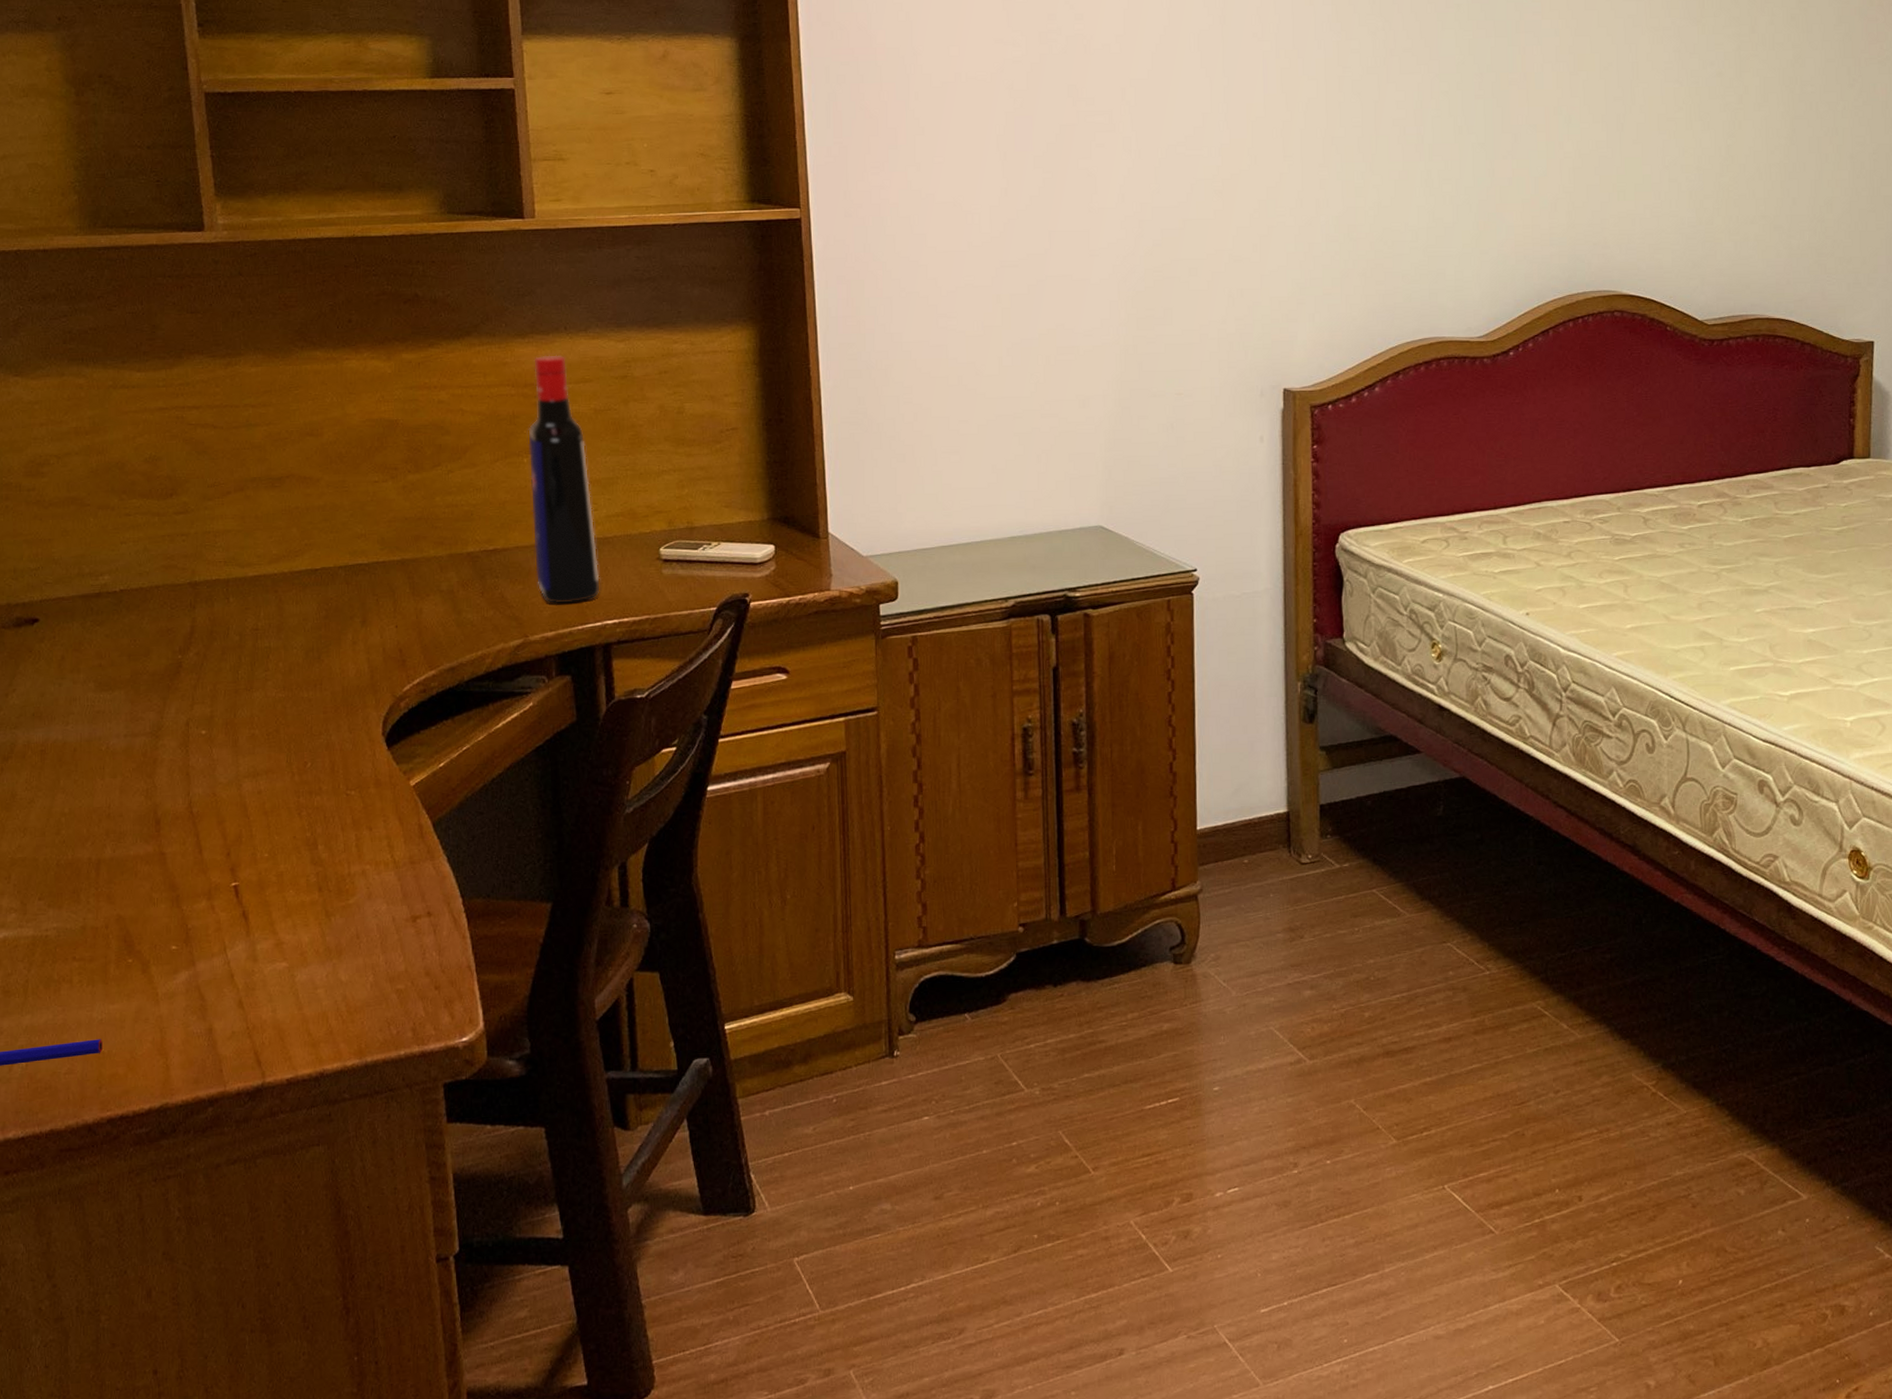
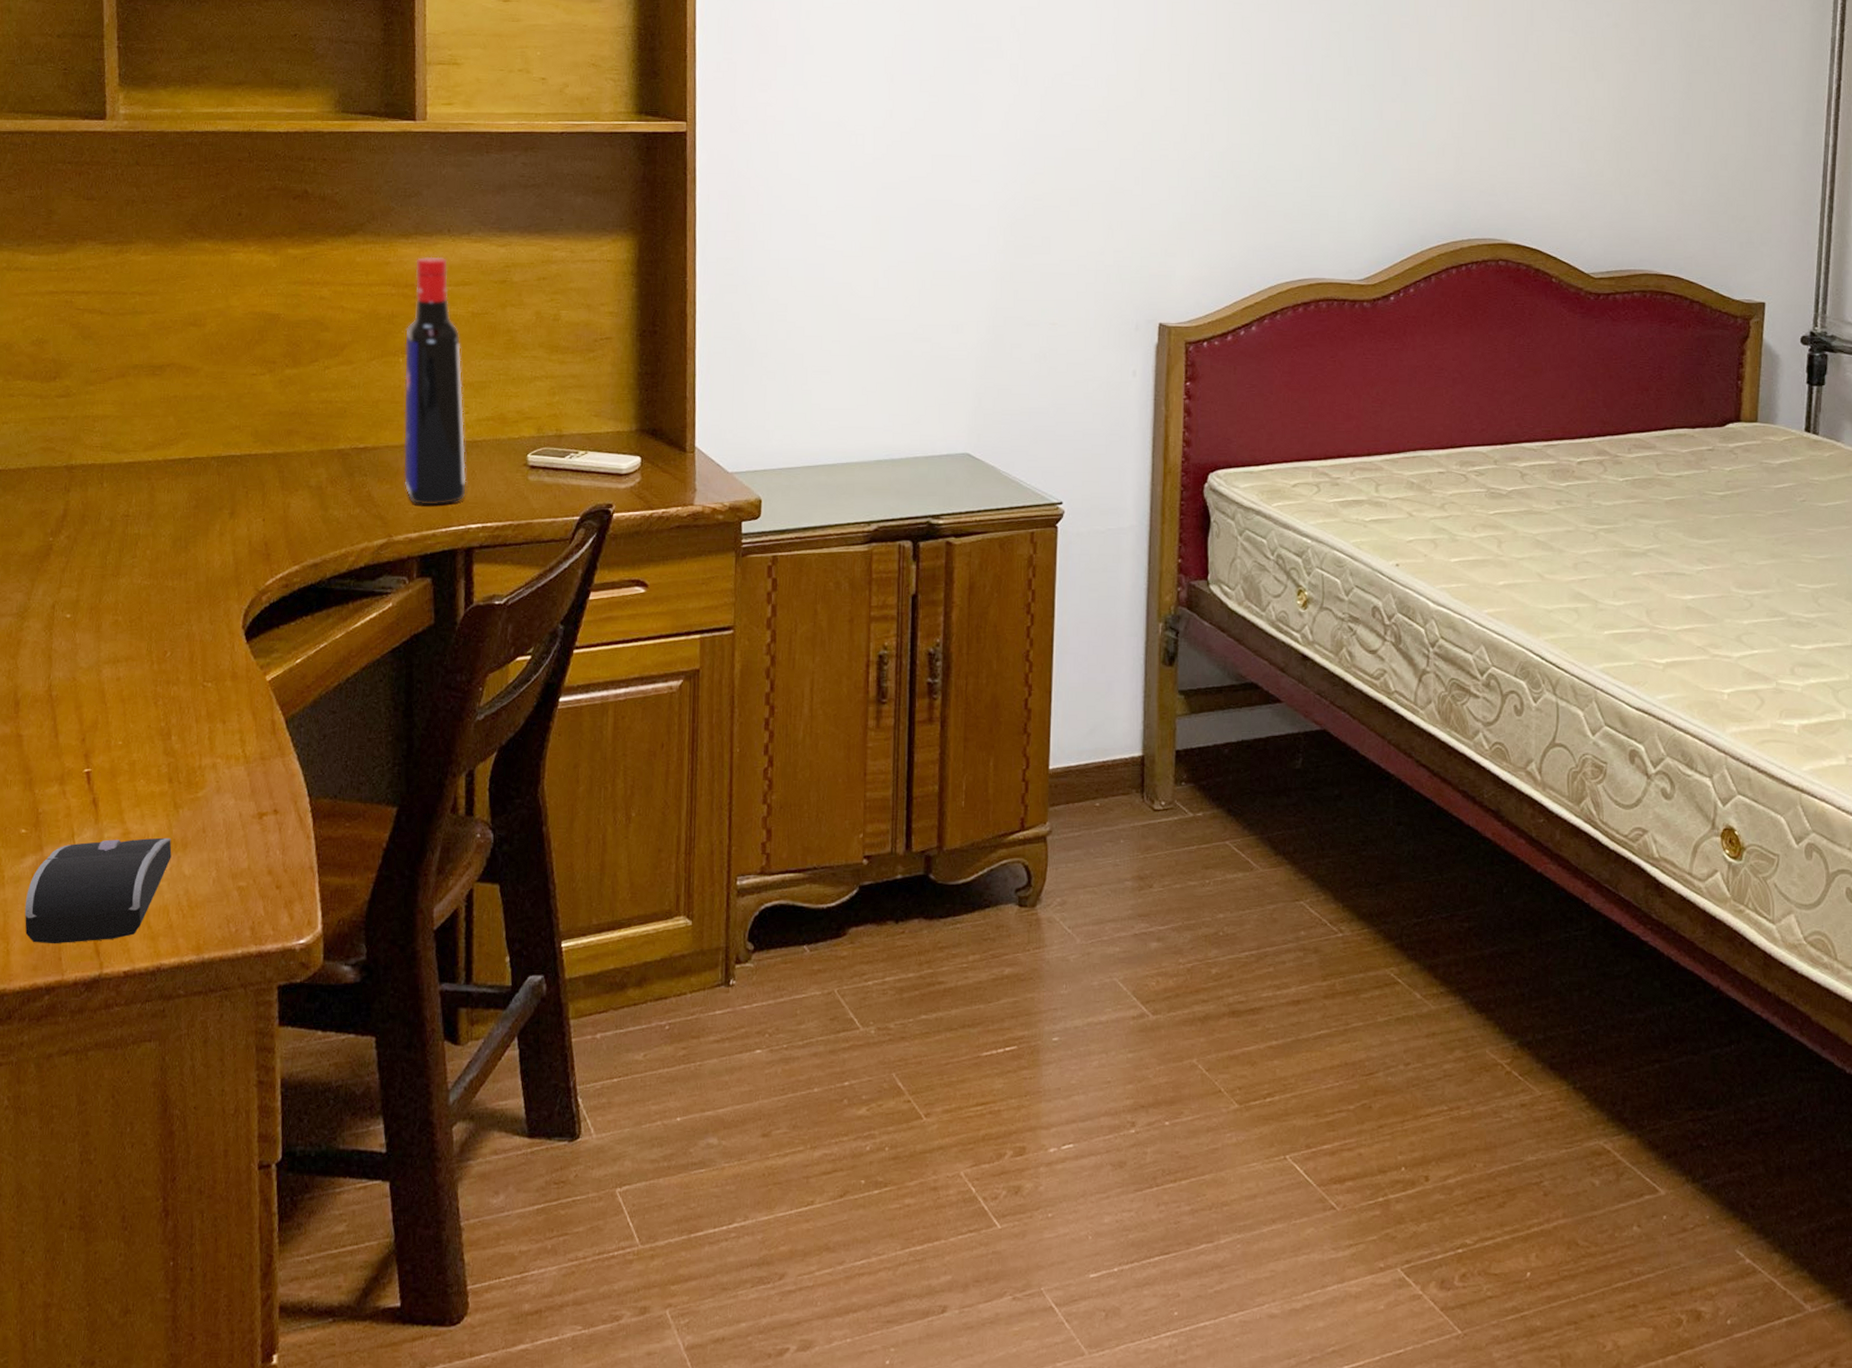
computer mouse: none [181,946,327,1057] -> present [24,837,172,944]

